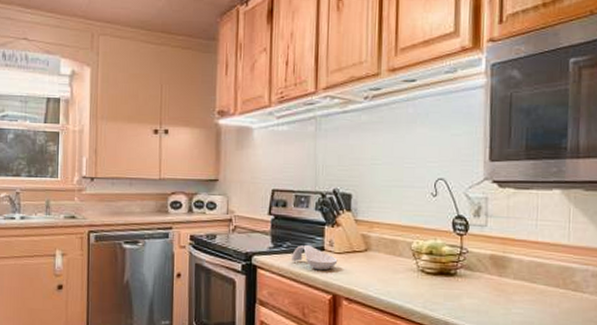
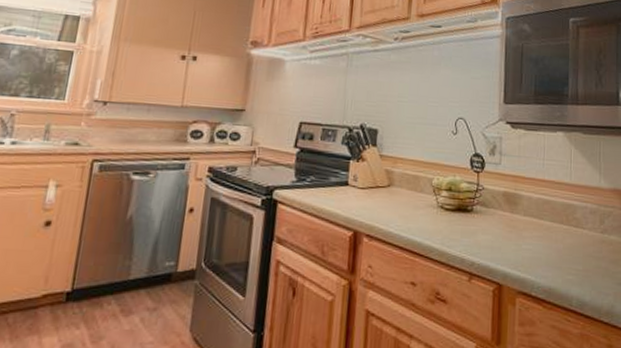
spoon rest: present [292,245,338,271] -> none [314,179,361,206]

